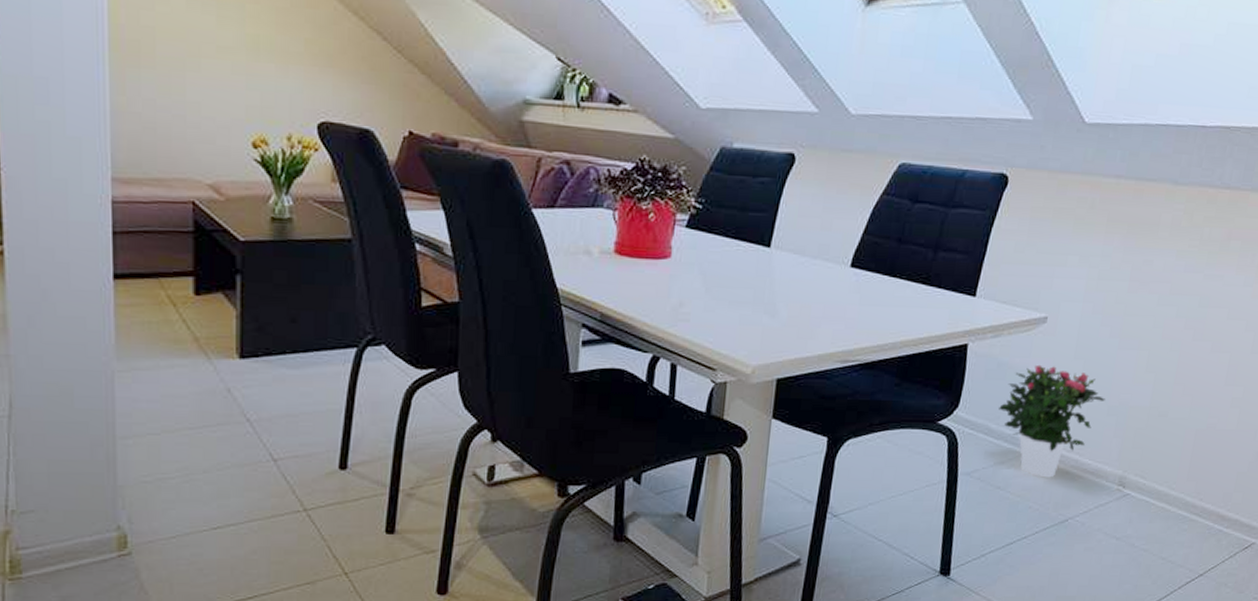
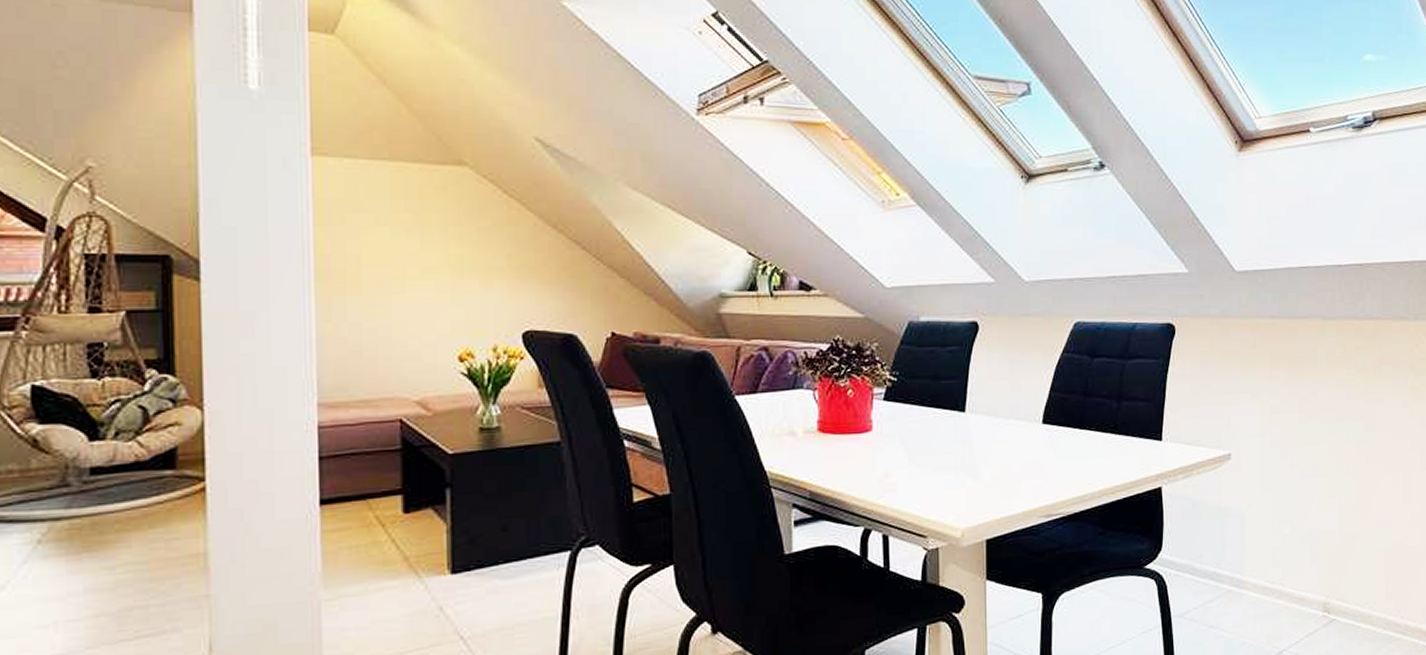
potted flower: present [999,364,1105,478] -> none [1200,500,1297,612]

